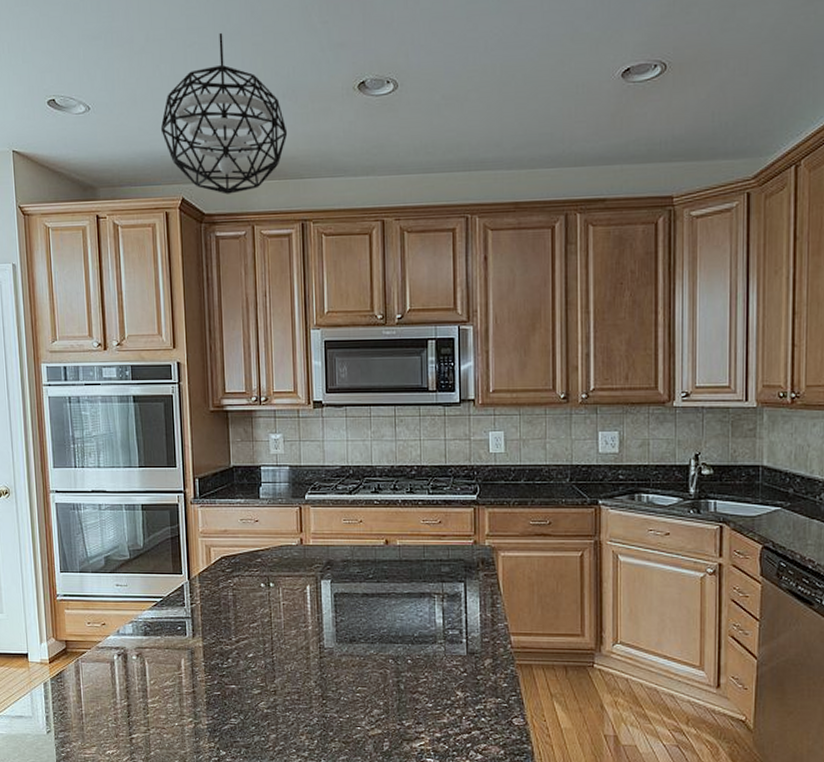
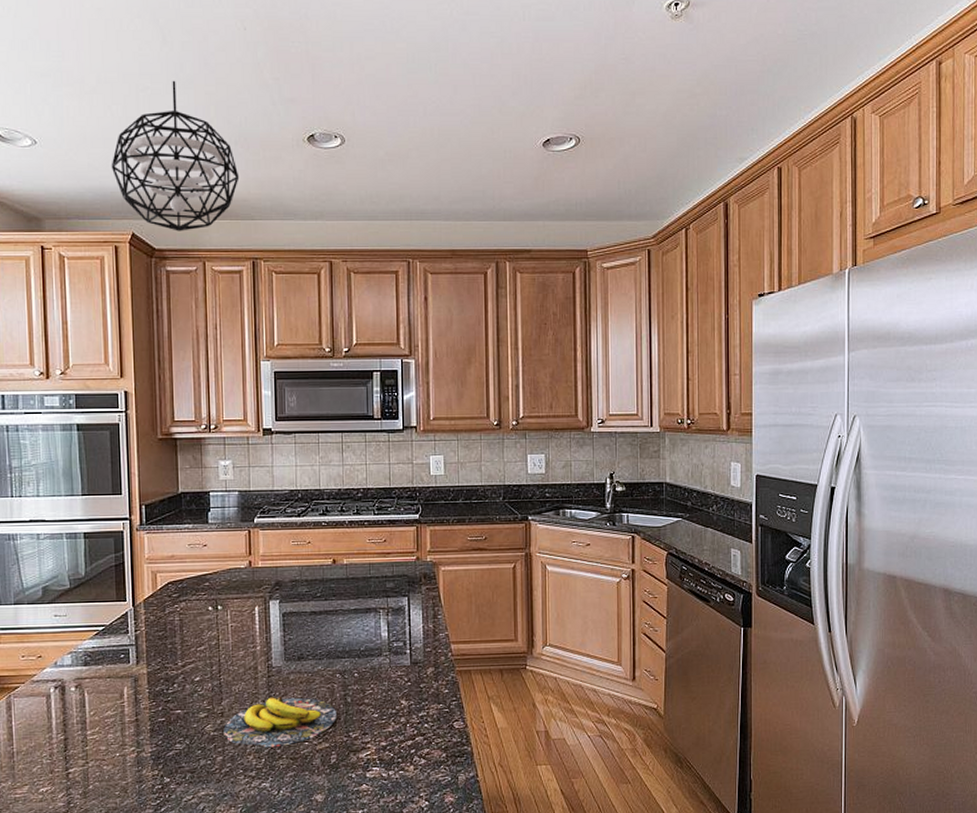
banana: none [276,678,389,730] -> present [223,697,336,748]

